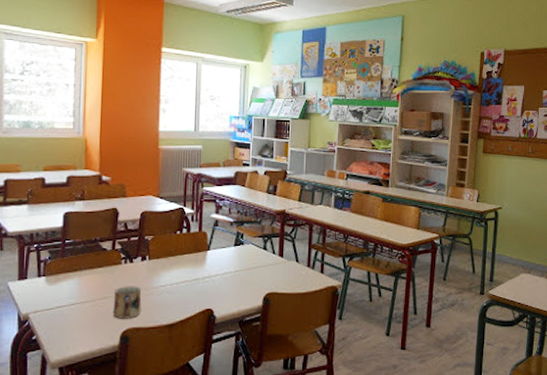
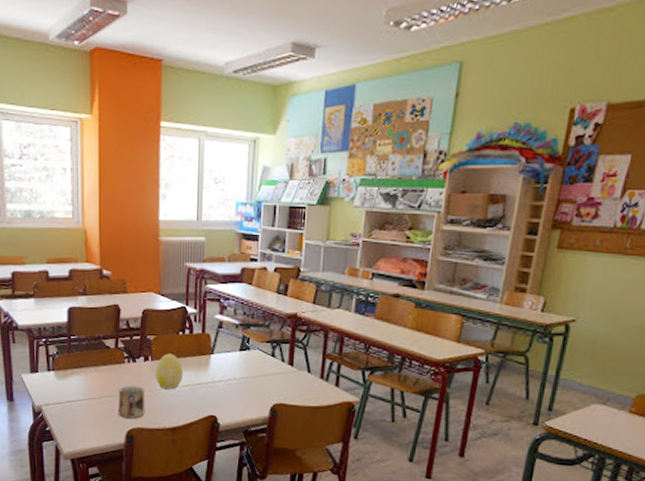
decorative egg: none [153,252,181,287] -> present [156,353,184,390]

